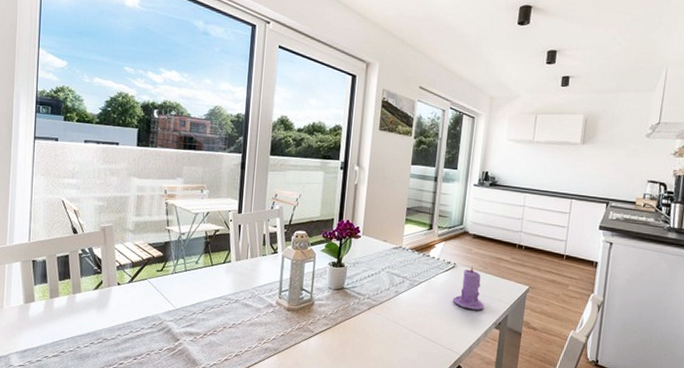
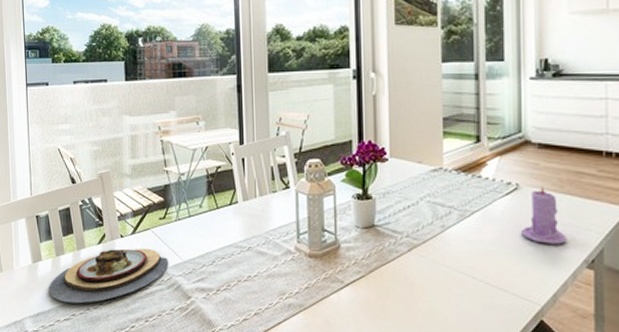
plate: none [39,294,162,342] -> present [49,248,169,304]

